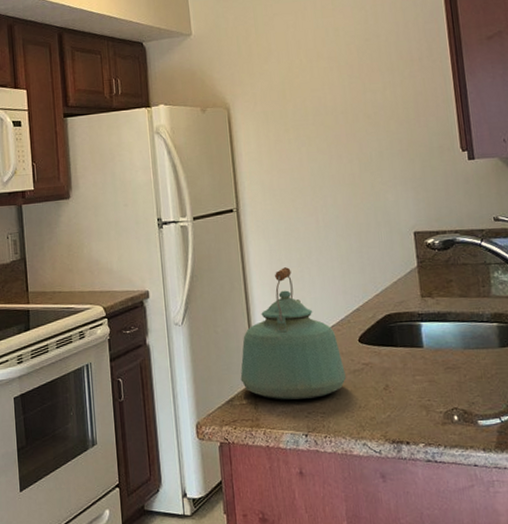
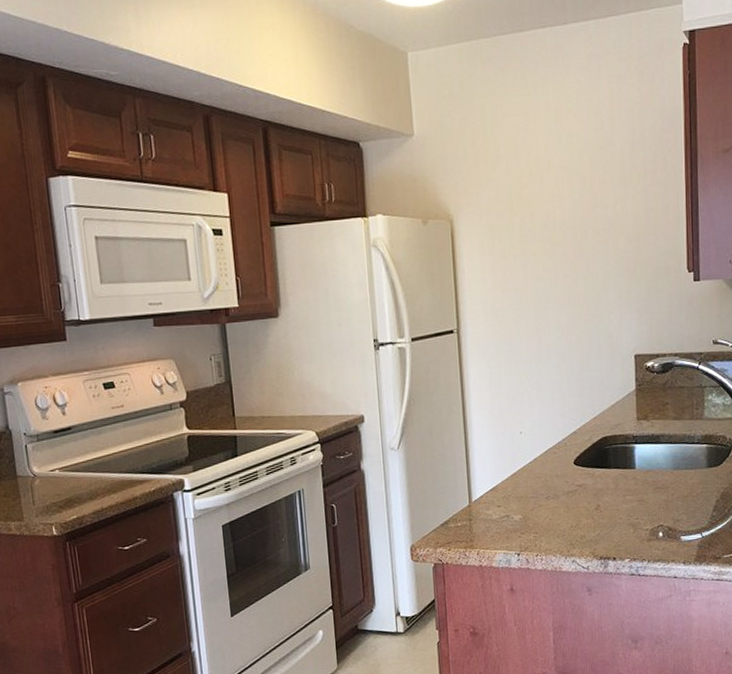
kettle: present [240,267,346,400] -> none [456,390,559,522]

